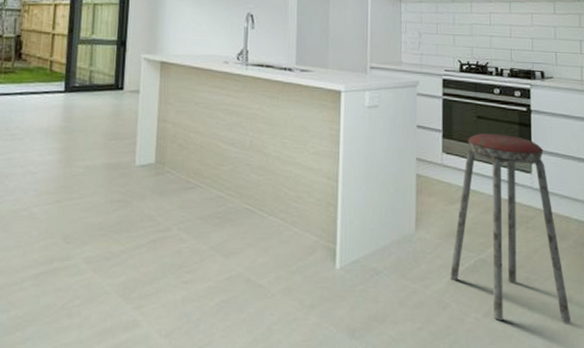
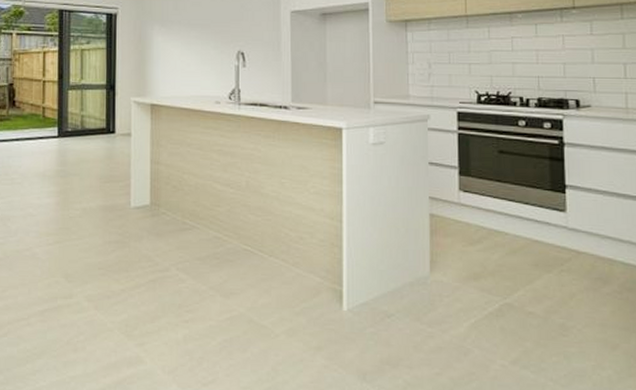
music stool: present [450,133,571,323] -> none [471,169,617,374]

